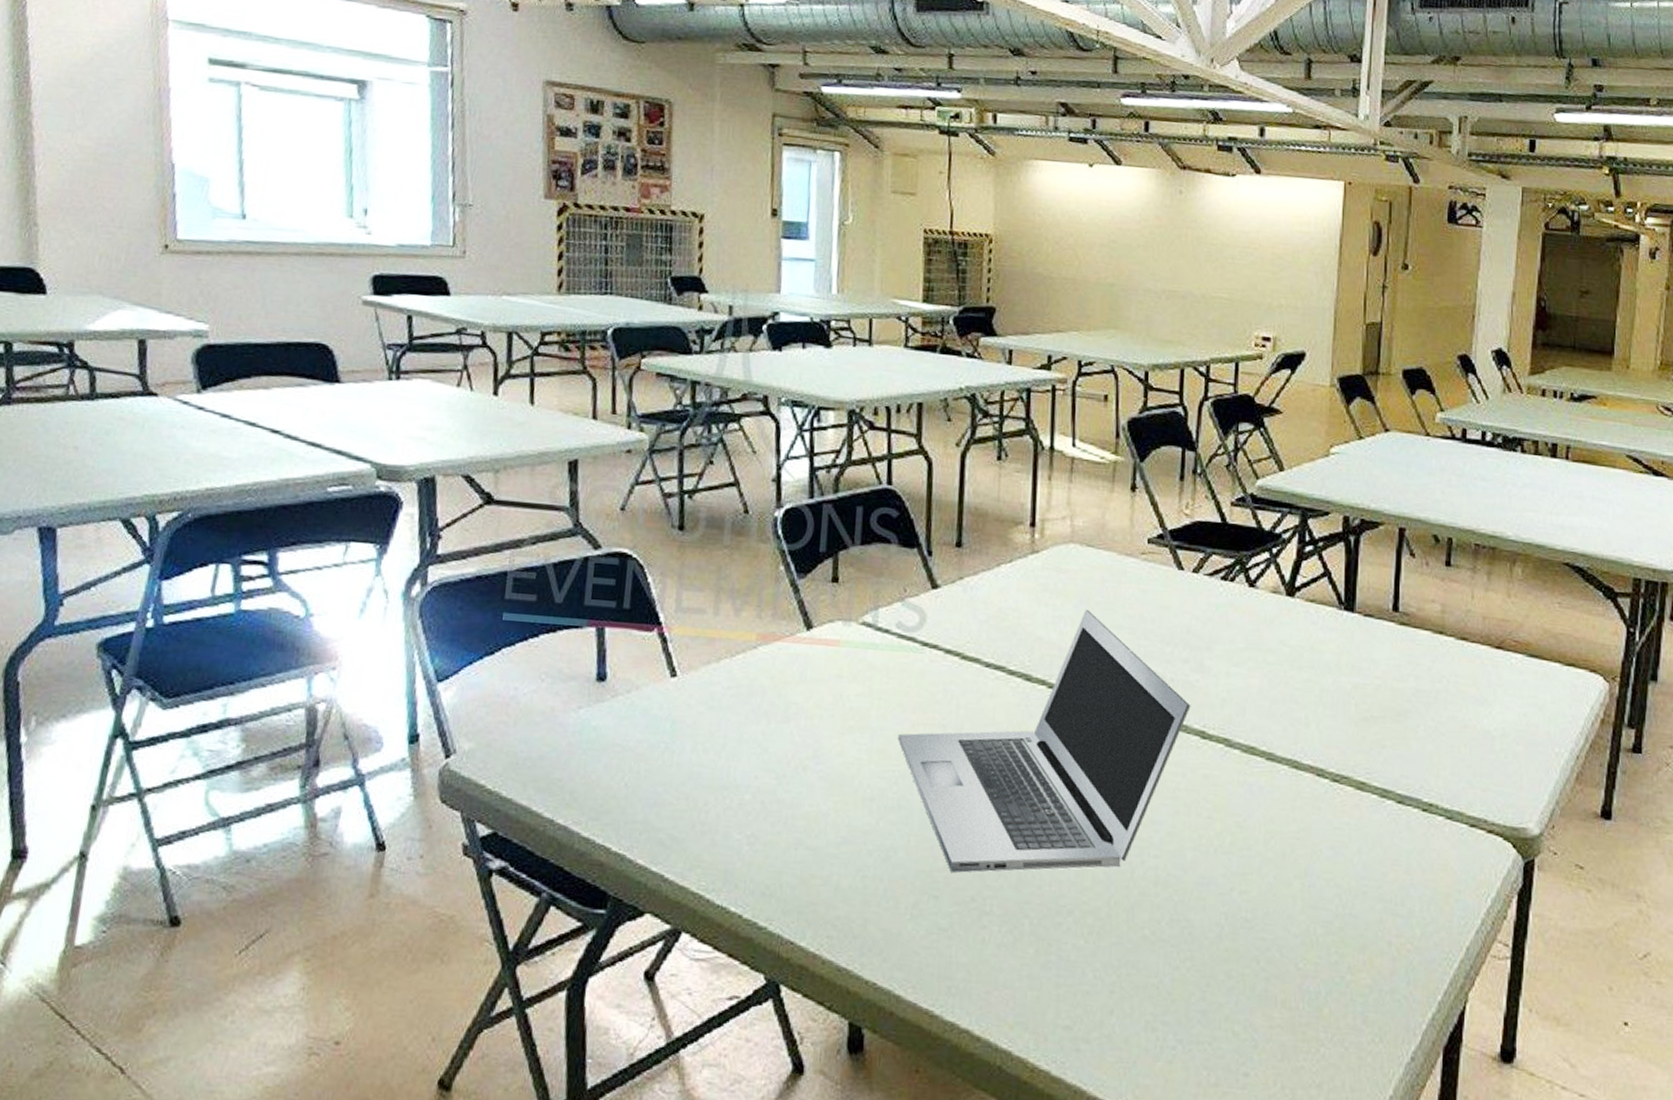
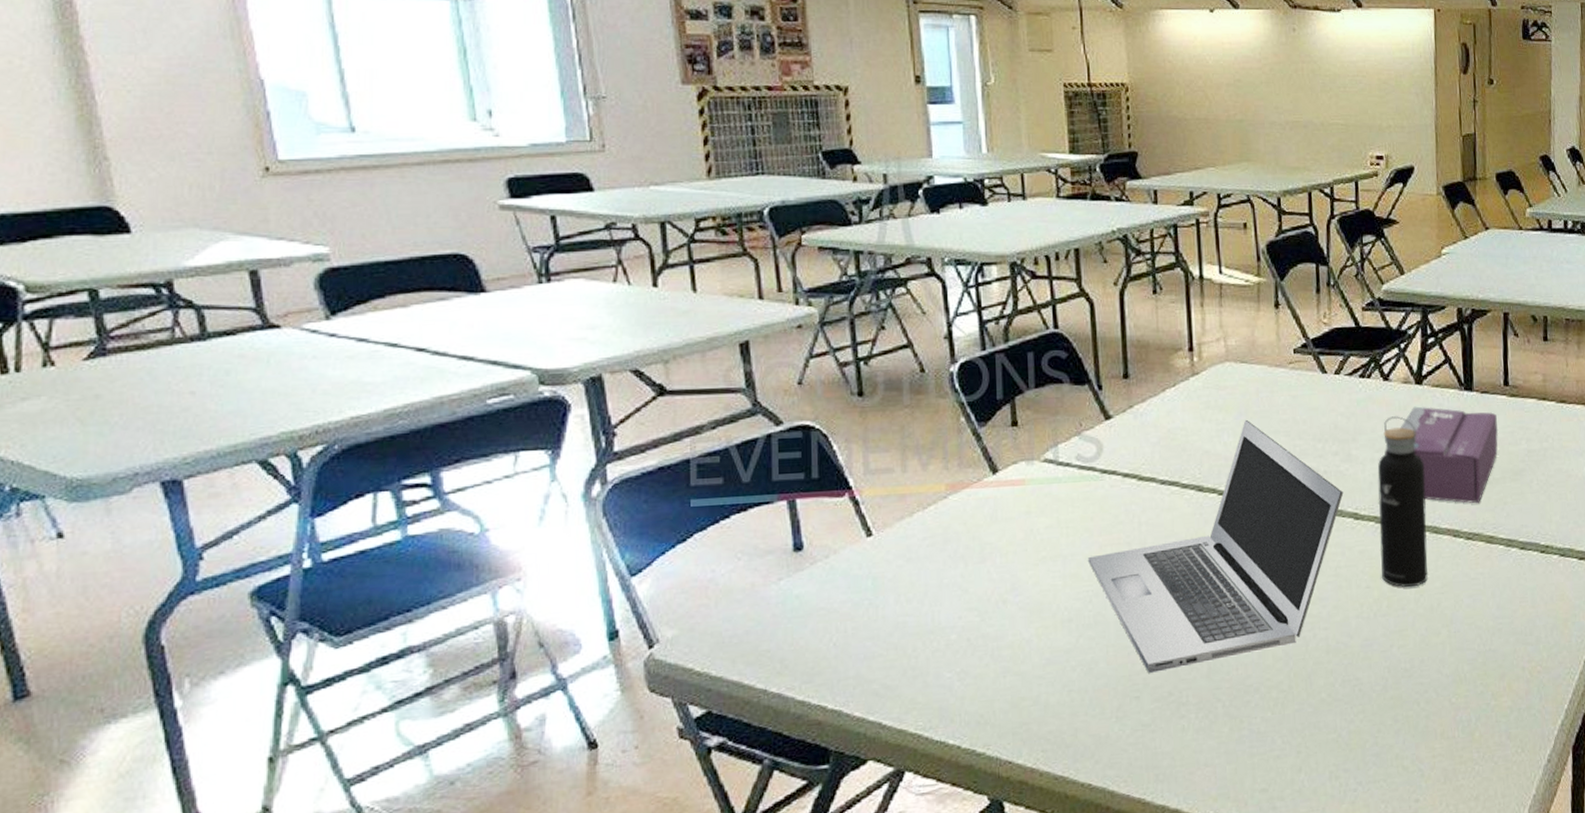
water bottle: none [1228,628,1289,826] -> present [1378,416,1429,588]
tissue box: none [1243,620,1382,742] -> present [1384,406,1499,504]

